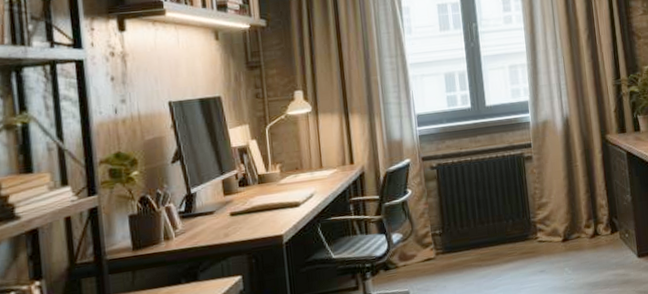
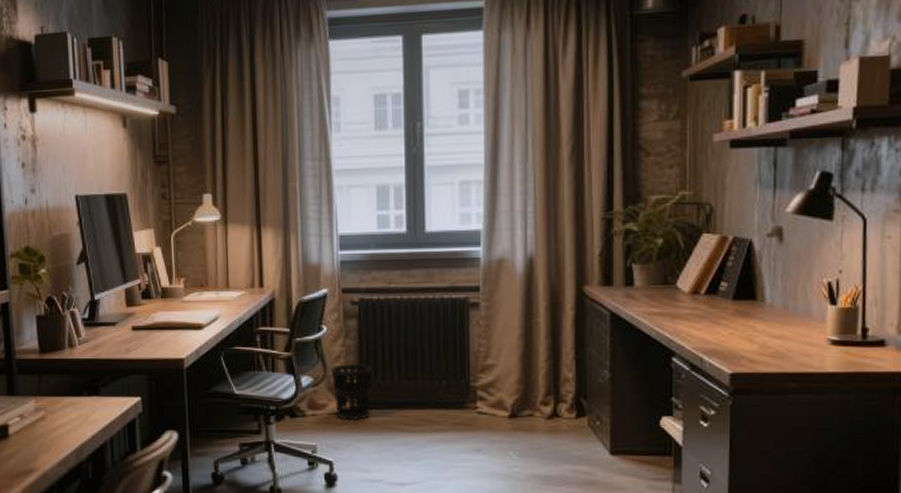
wastebasket: none [416,216,454,266] -> present [329,363,374,420]

